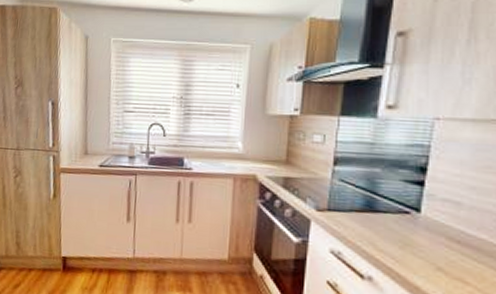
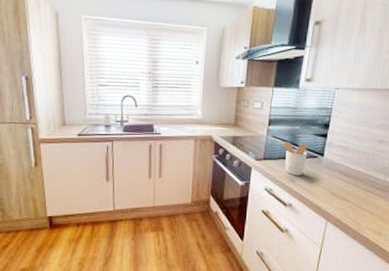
utensil holder: none [350,185,393,238] -> present [279,140,307,176]

